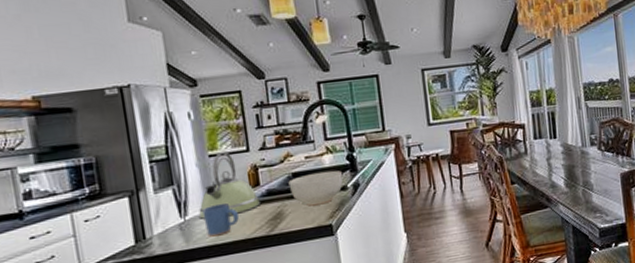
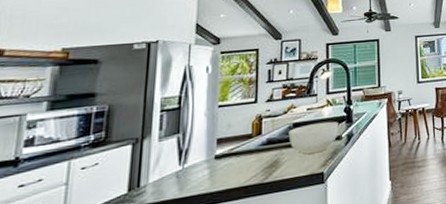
kettle: present [198,151,260,219] -> none [197,102,259,167]
mug: present [202,203,239,237] -> none [201,152,236,185]

